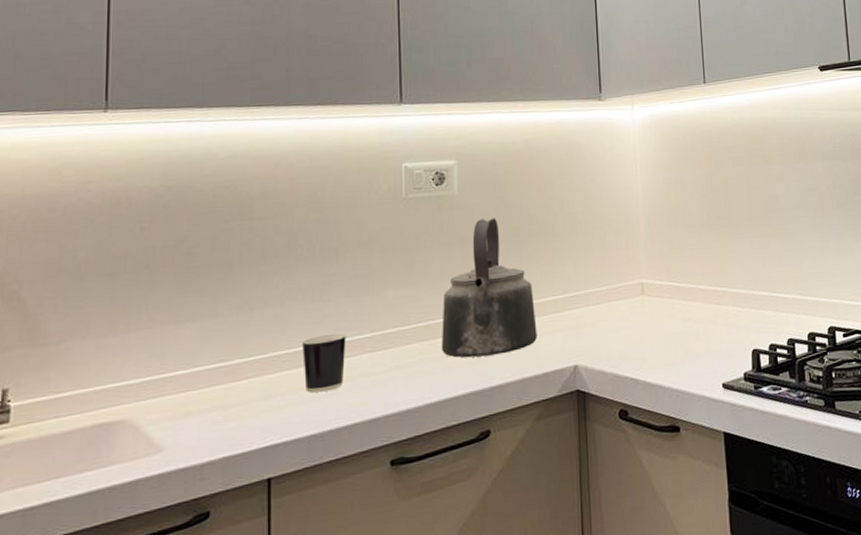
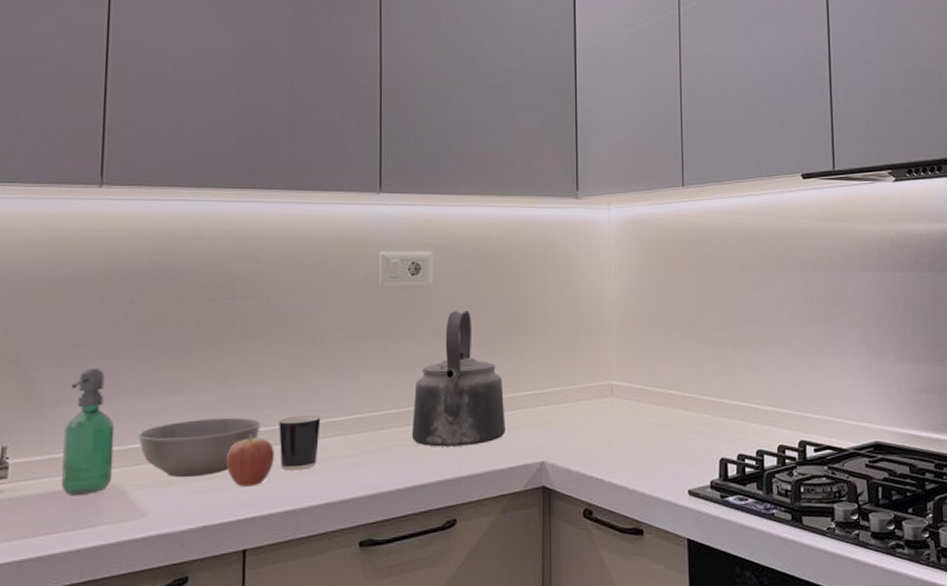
soap dispenser: none [68,299,126,435] -> present [60,367,115,495]
bowl: none [152,341,284,408] -> present [138,417,262,478]
fruit: none [247,358,298,414] -> present [226,435,274,487]

